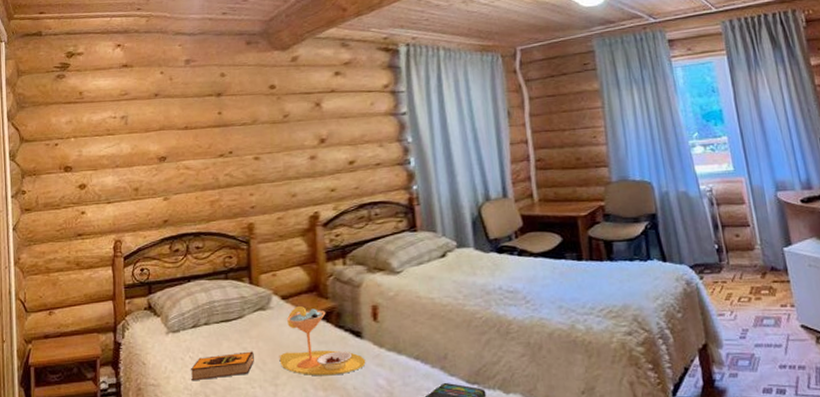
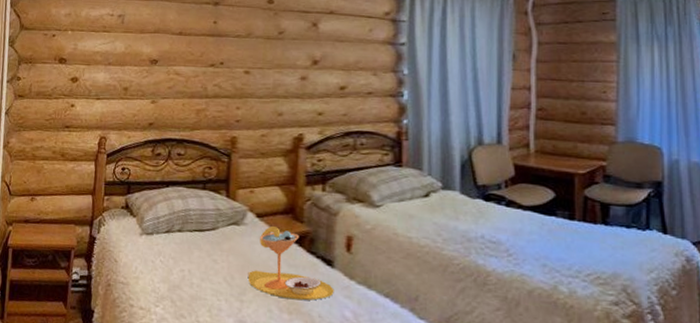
hardback book: present [190,351,254,382] -> none [159,263,223,286]

